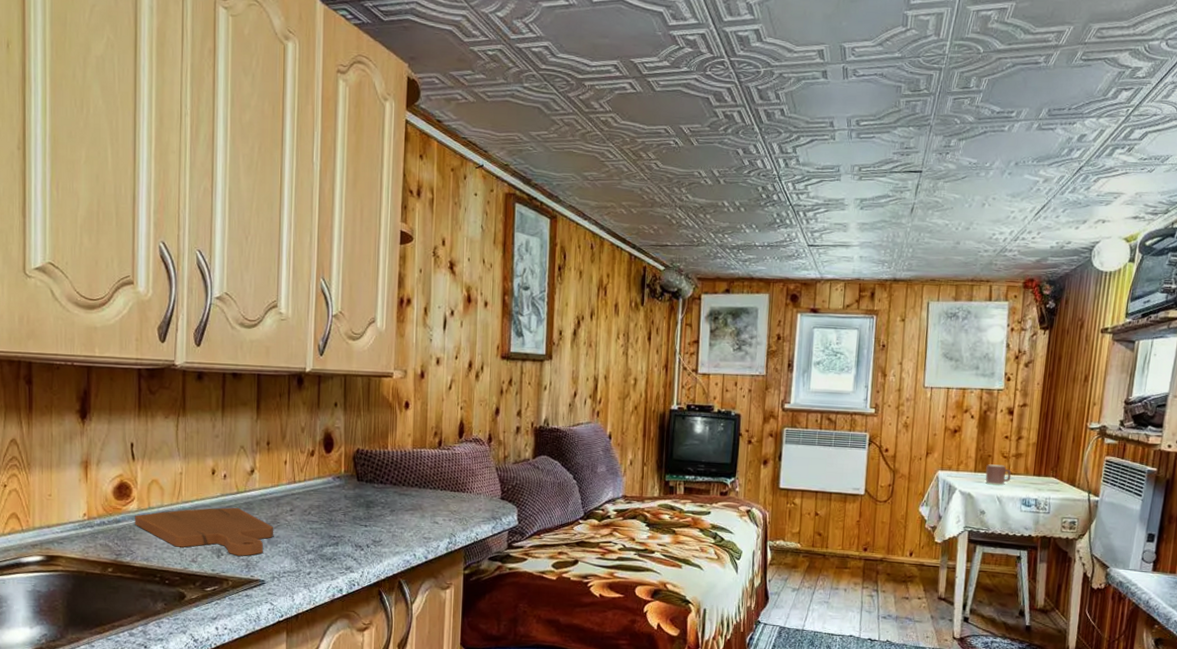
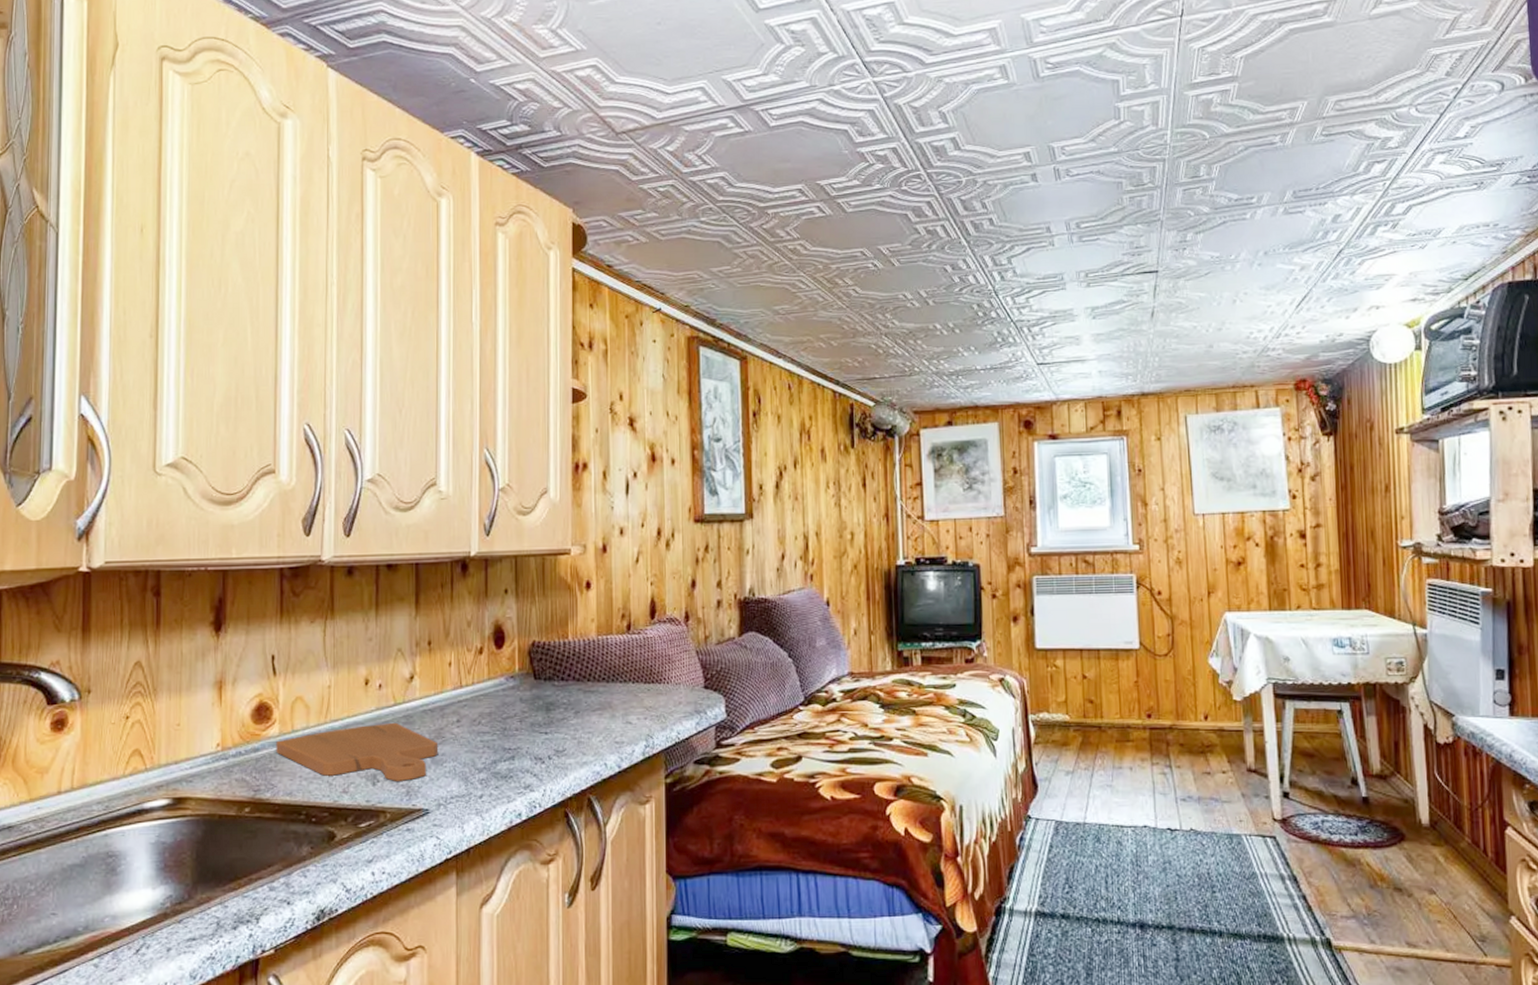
mug: present [985,464,1012,486] -> none [1283,599,1315,625]

